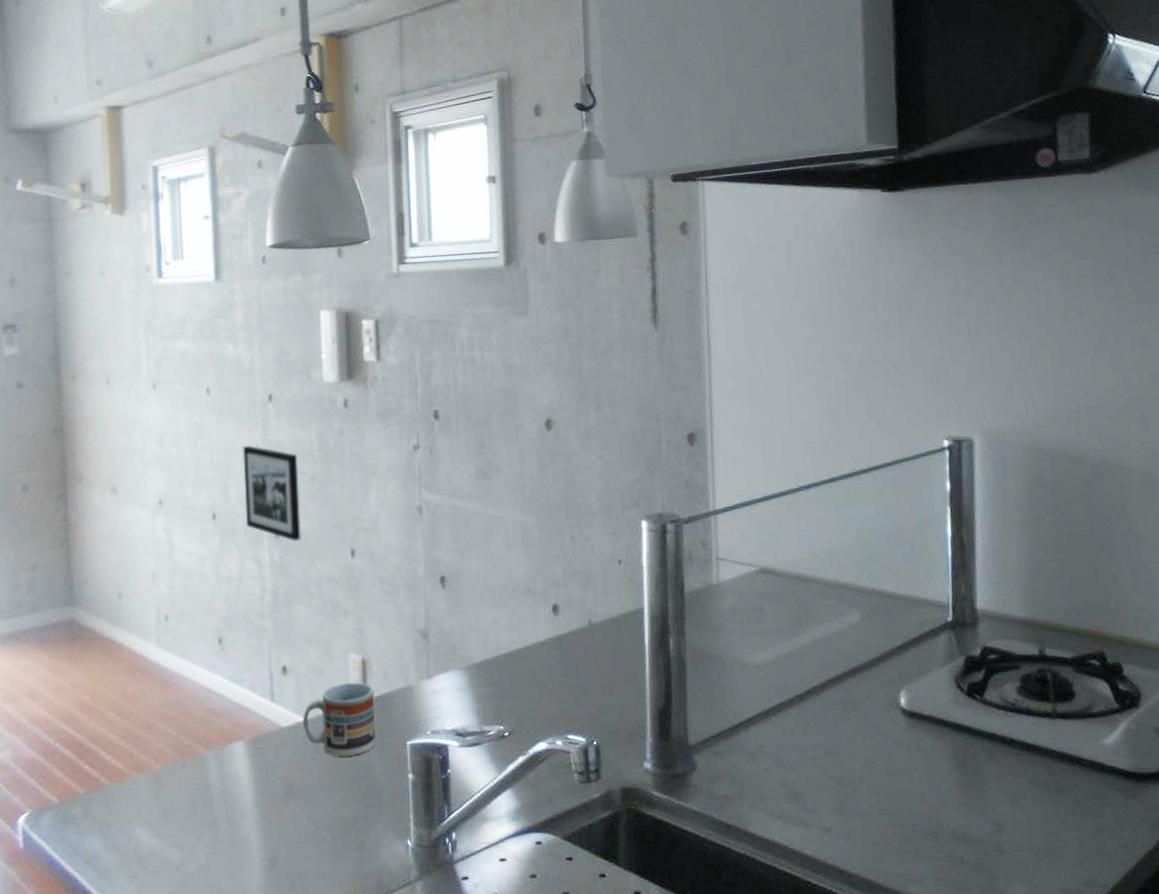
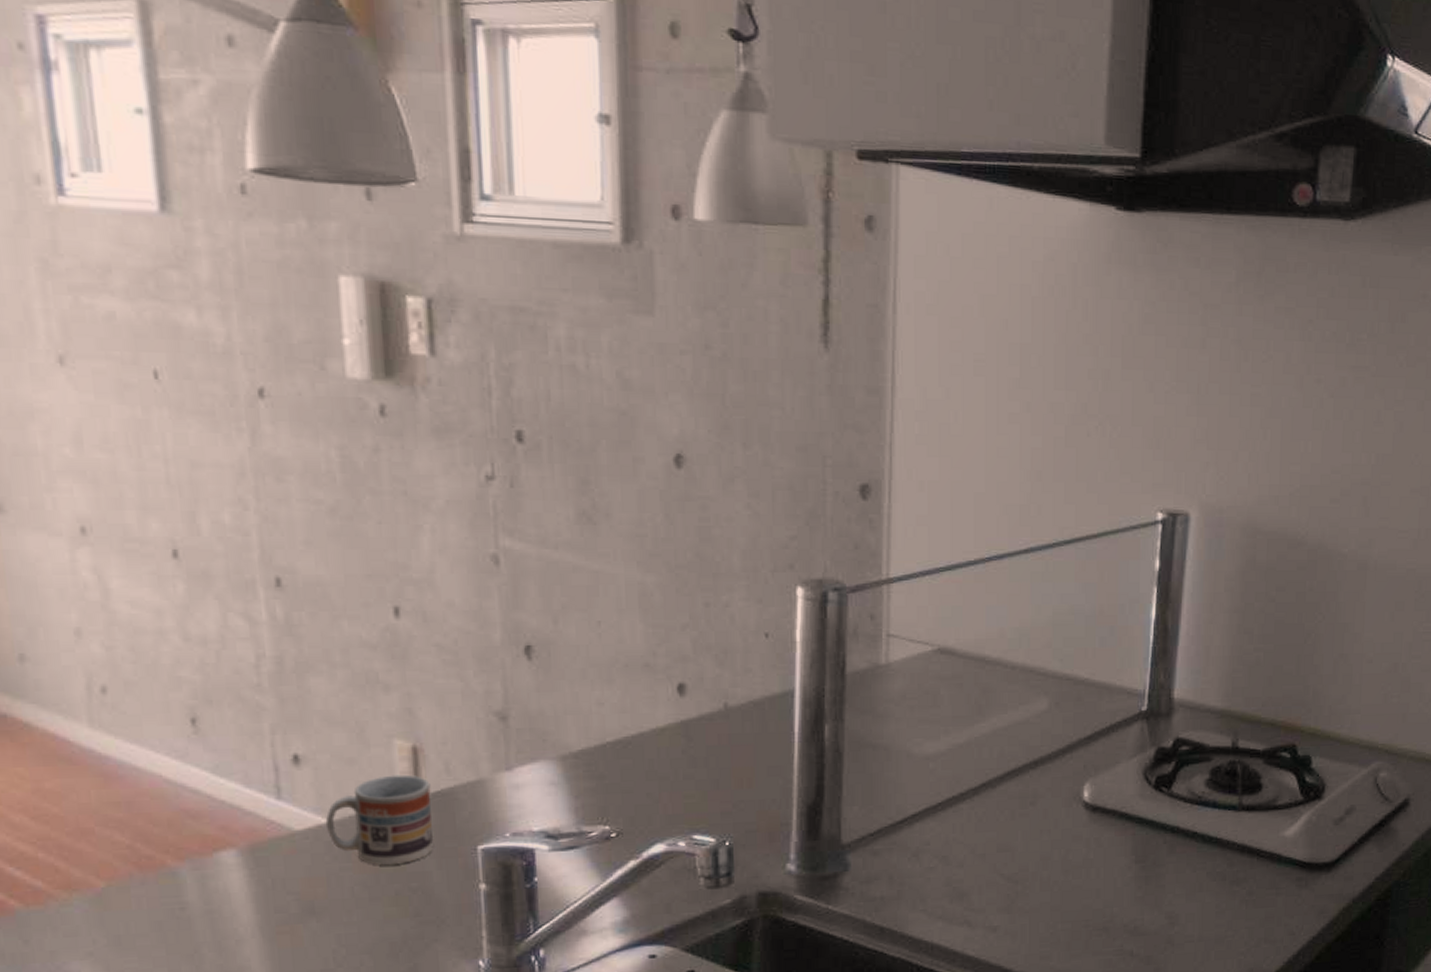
picture frame: present [242,445,301,542] -> none [218,458,317,593]

